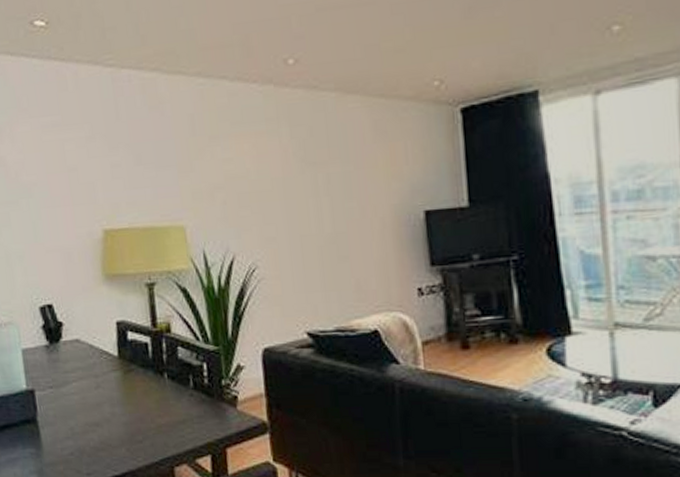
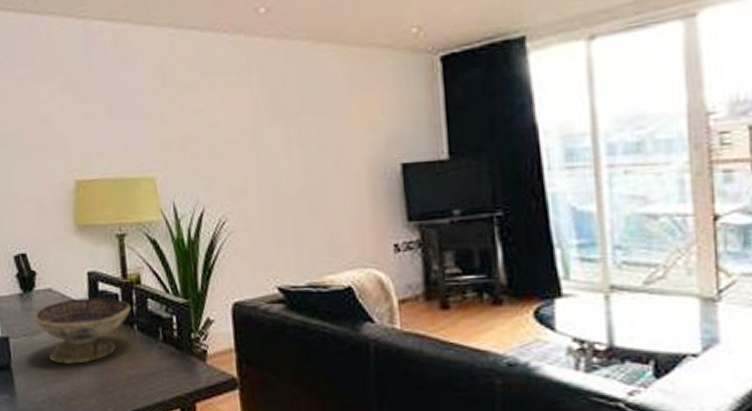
decorative bowl: none [62,347,161,416] -> present [35,297,131,365]

